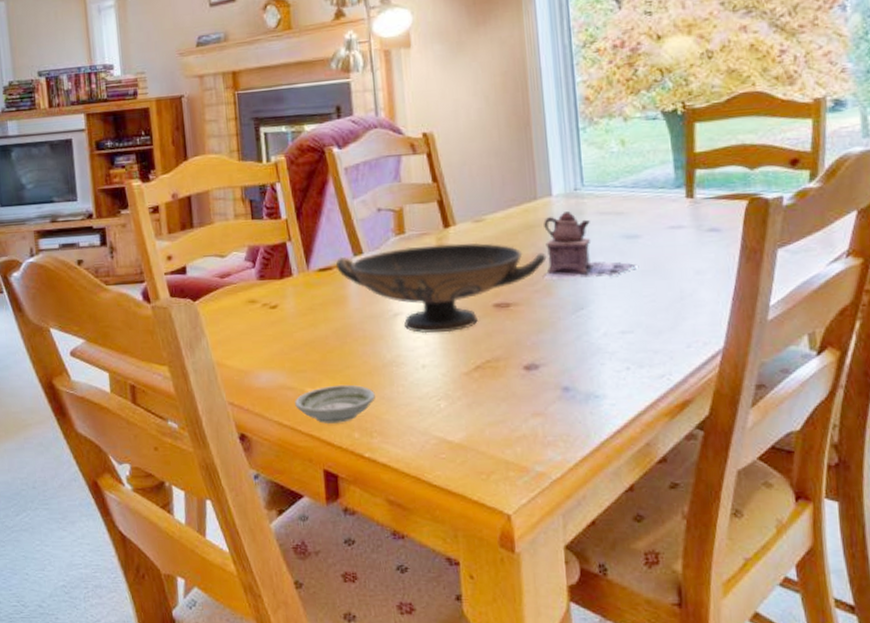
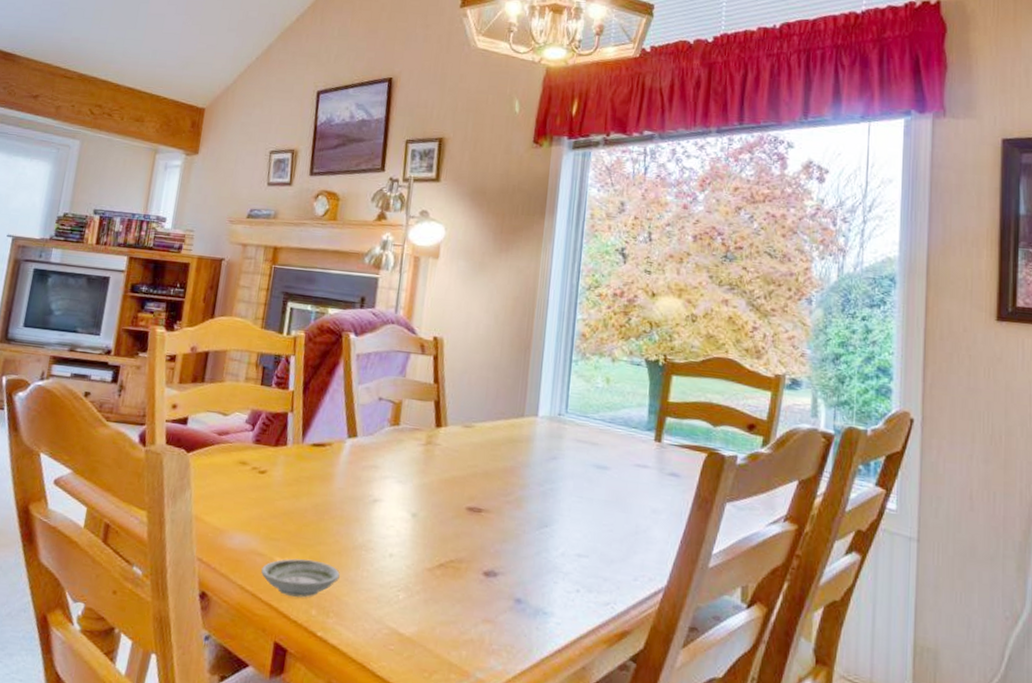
decorative bowl: present [335,242,547,334] -> none [329,436,523,527]
teapot: present [542,211,639,280] -> none [516,433,604,501]

